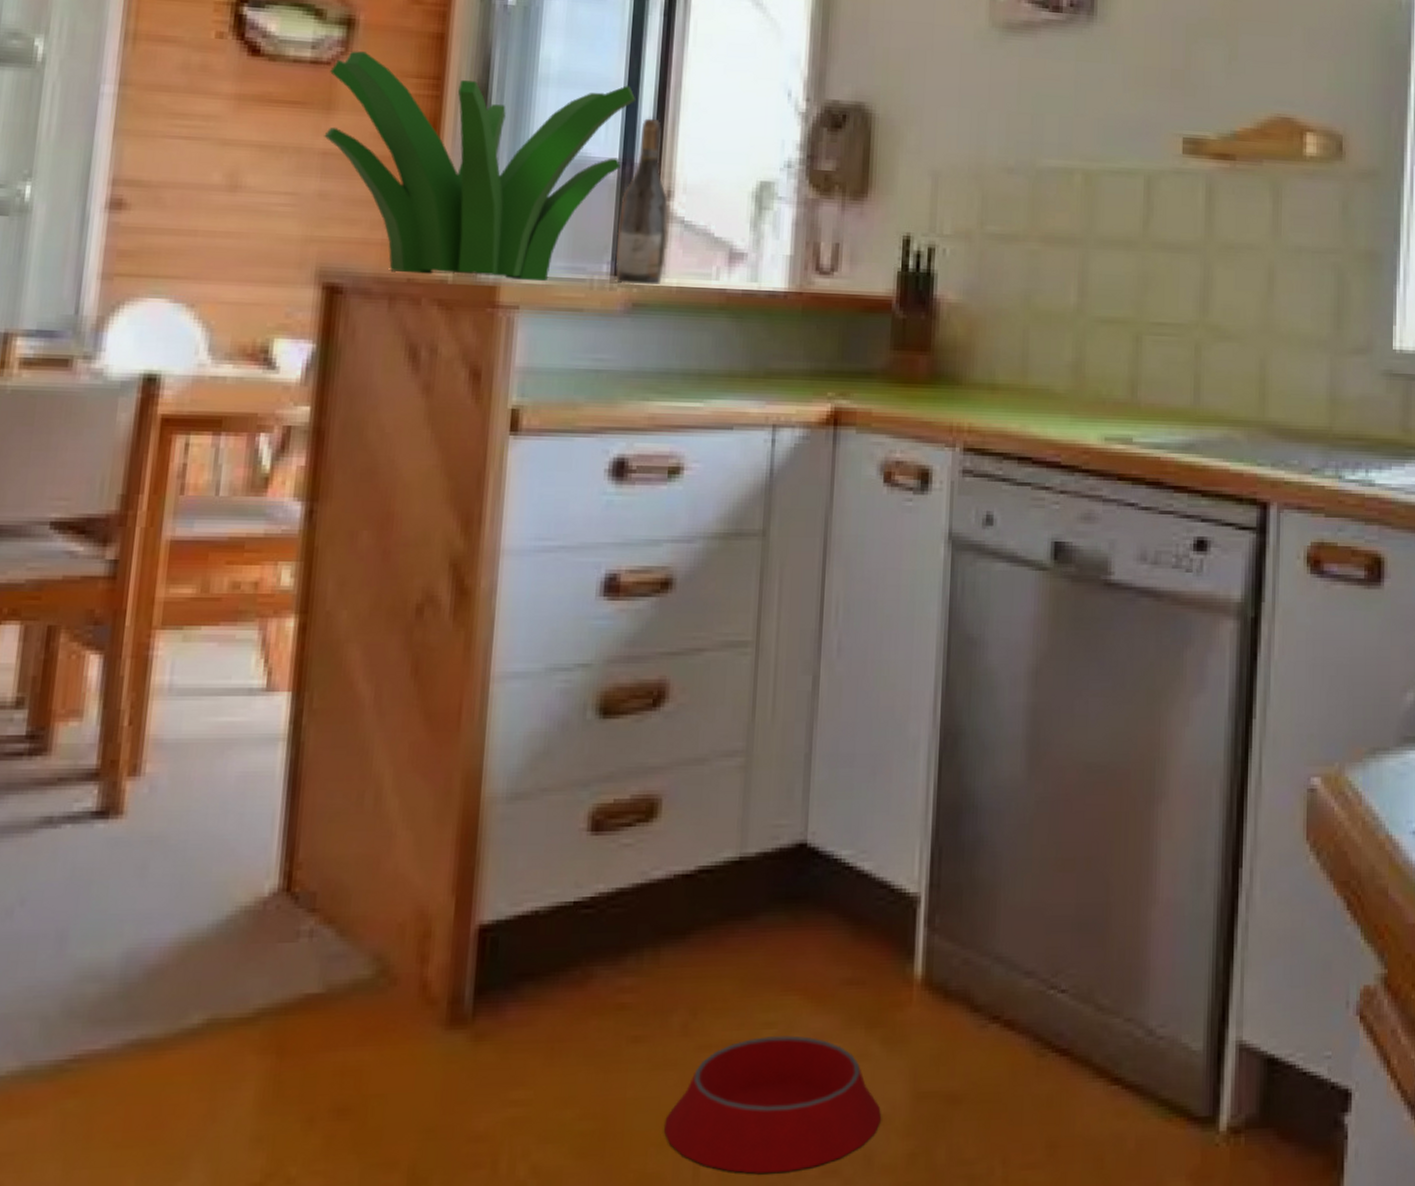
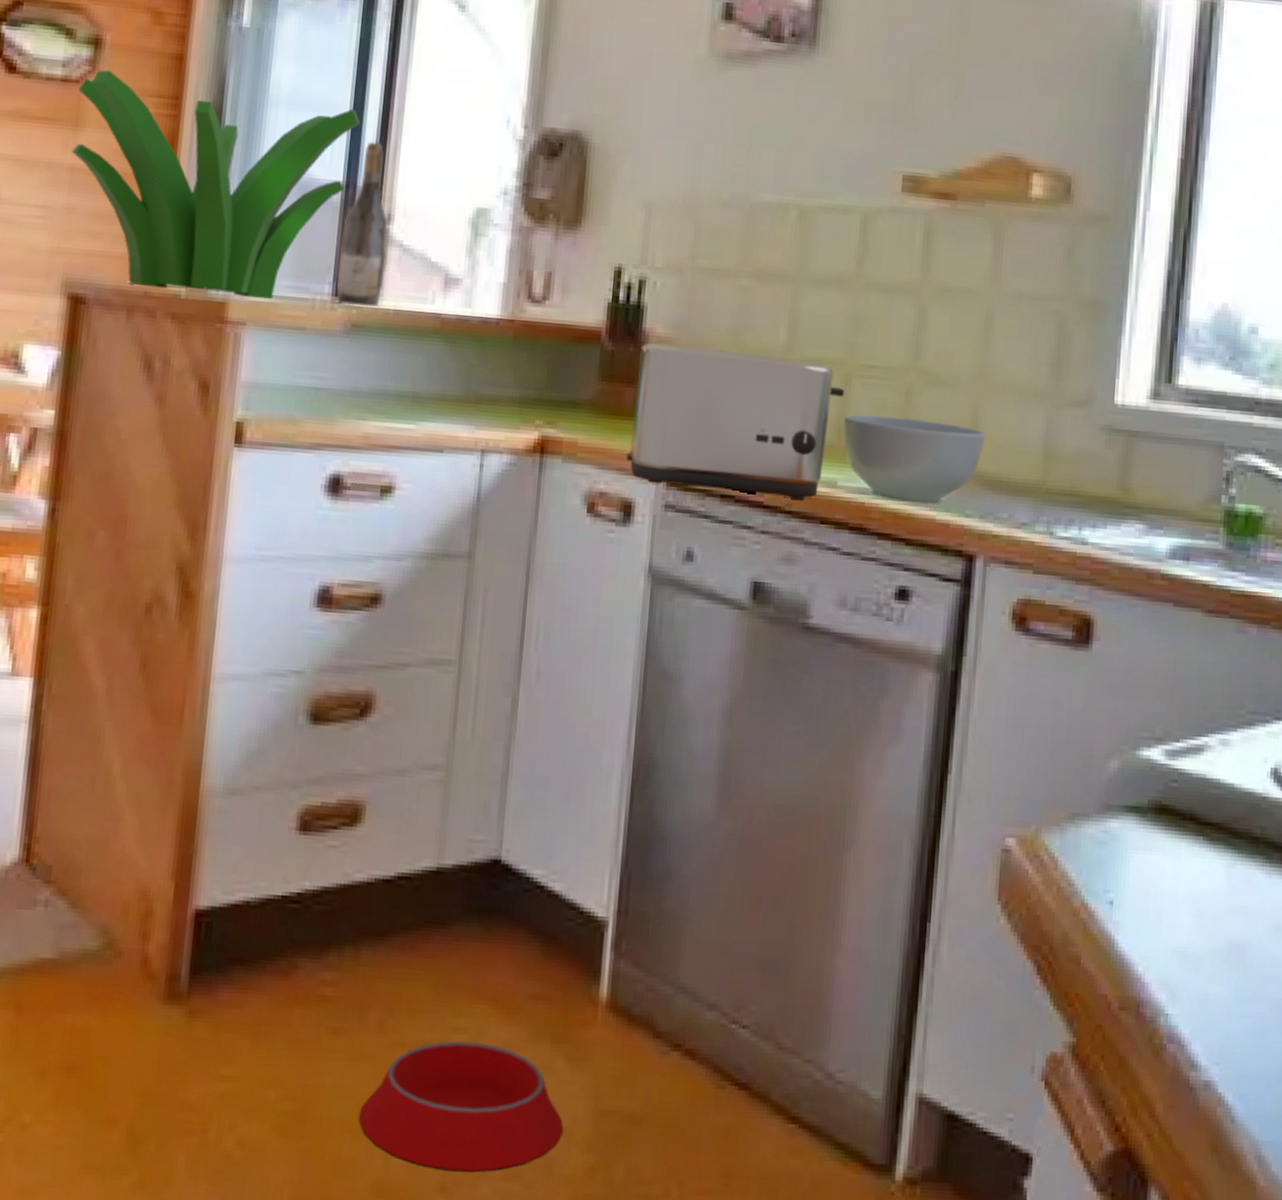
toaster: none [922,310,1137,458] -> present [626,343,845,500]
bowl: none [1136,370,1274,455] -> present [843,414,987,503]

